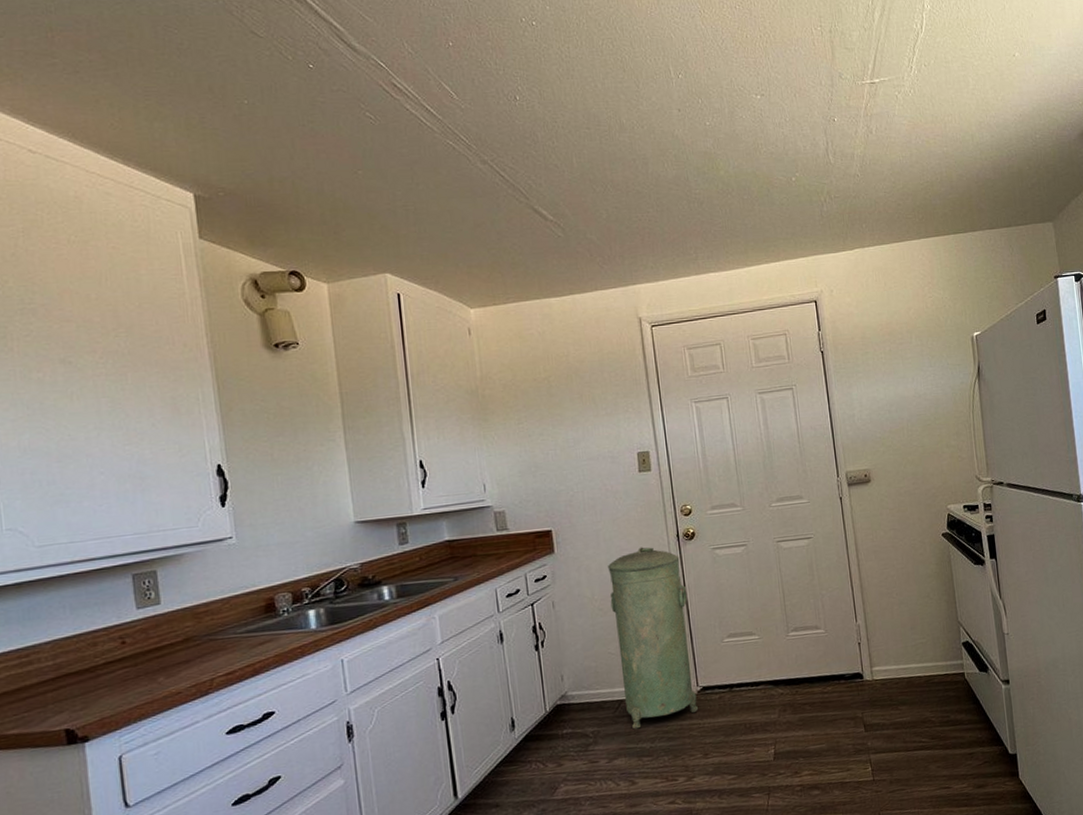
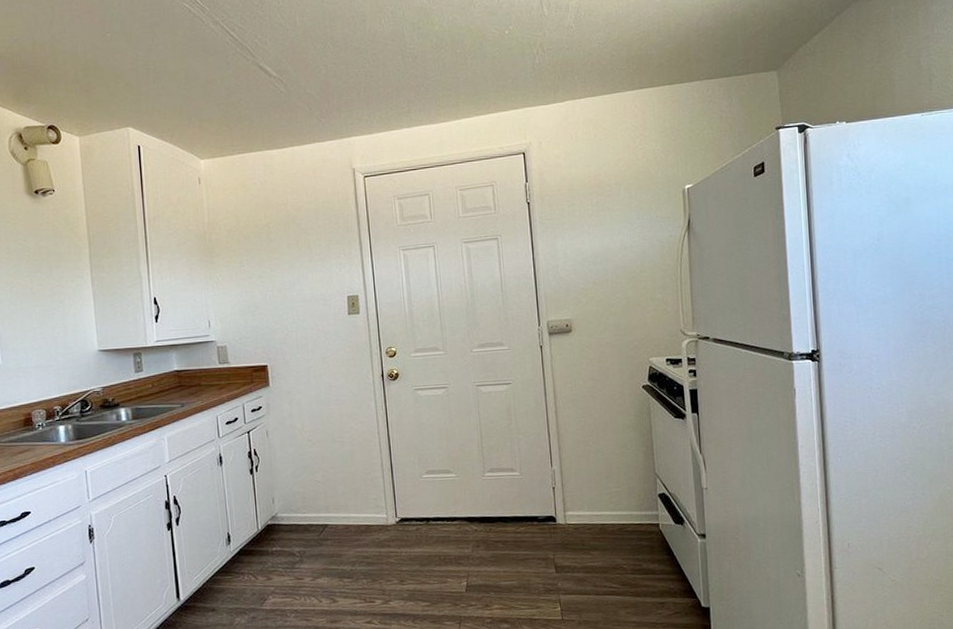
trash can: present [608,547,698,729] -> none [317,384,396,552]

